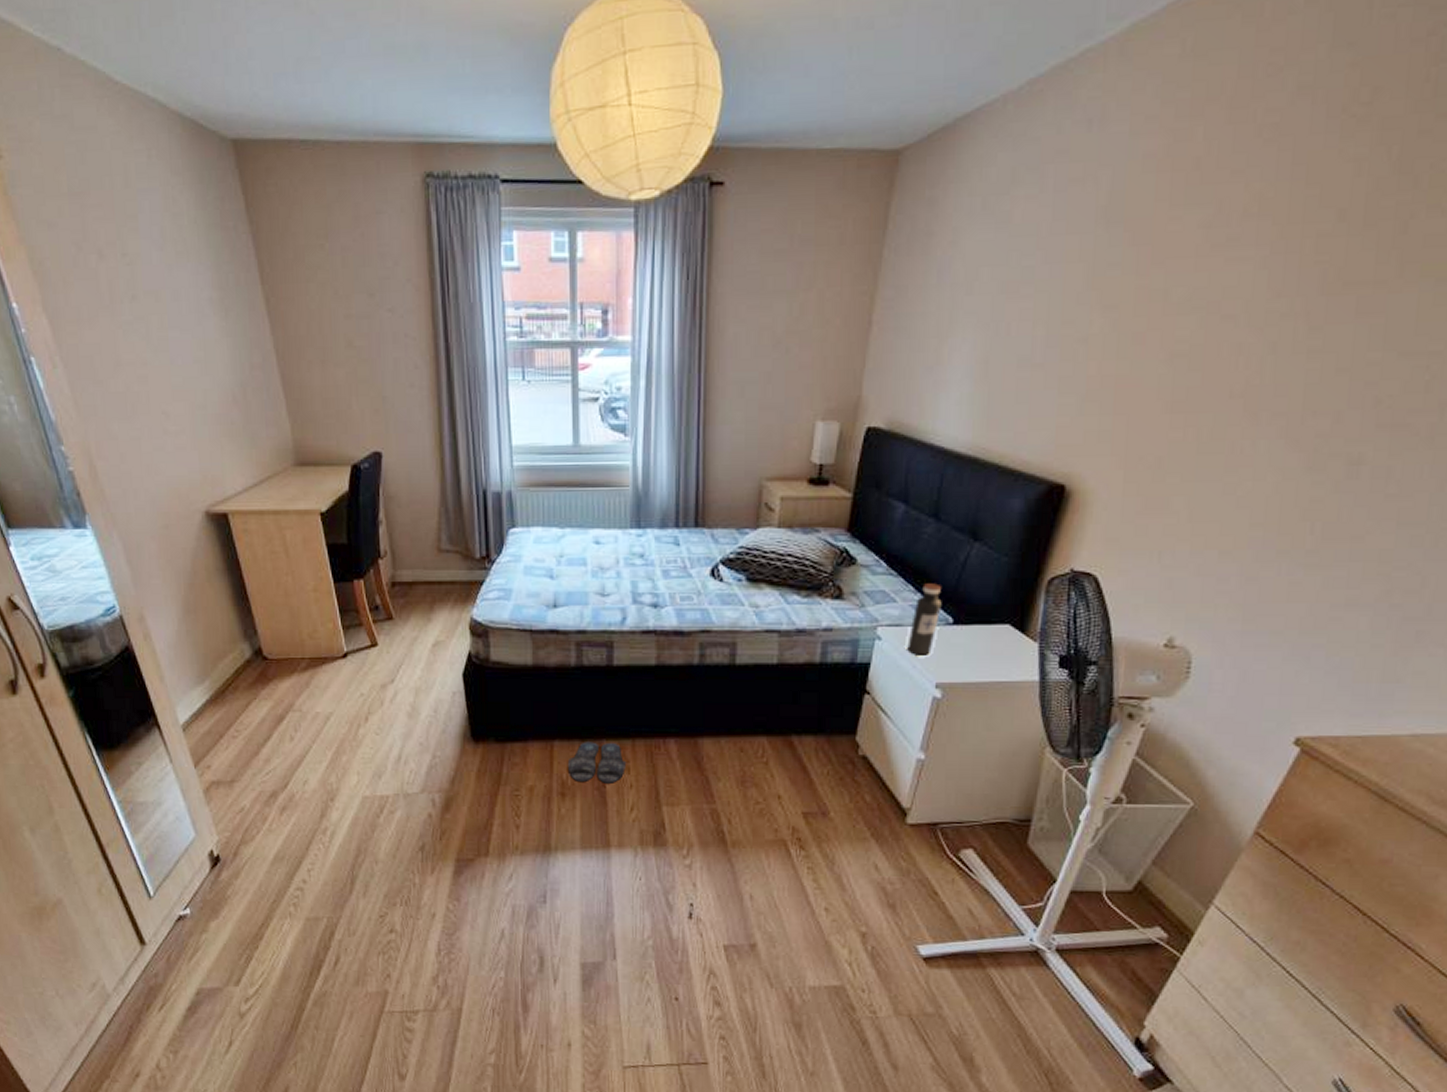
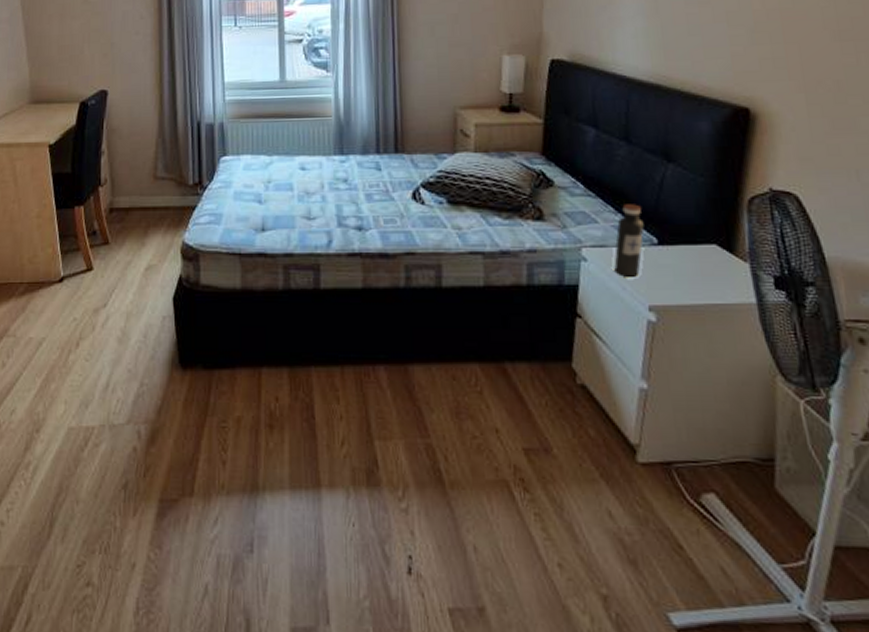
slippers: present [567,741,627,783] -> none [275,368,336,414]

